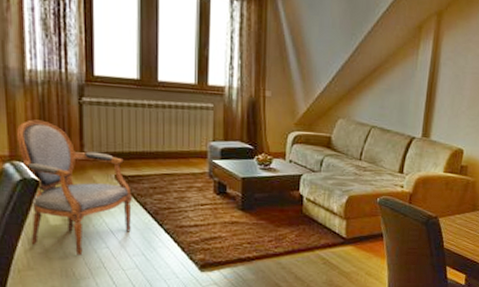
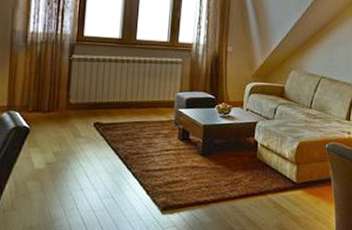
armchair: present [17,120,132,256] -> none [15,74,107,197]

